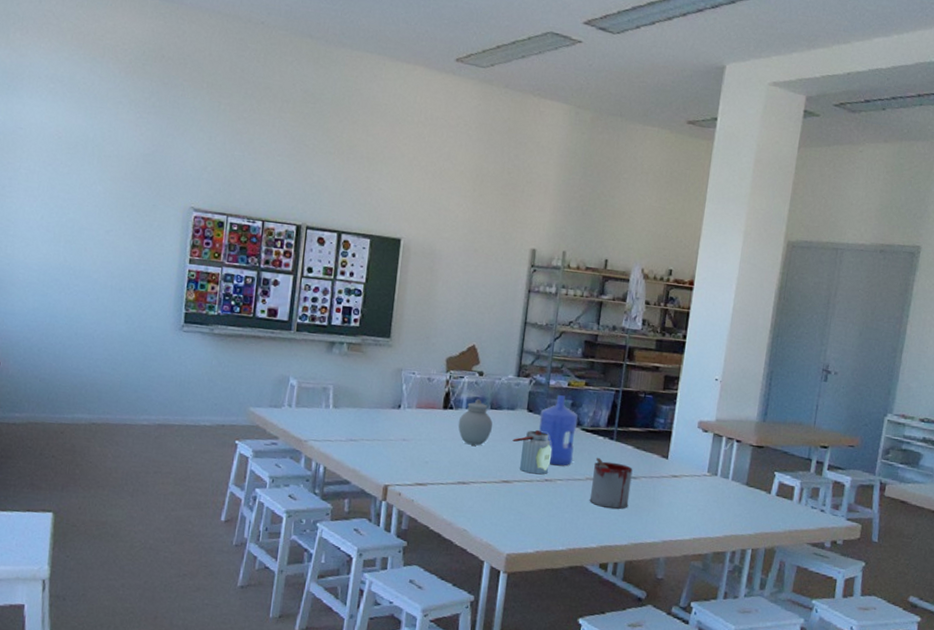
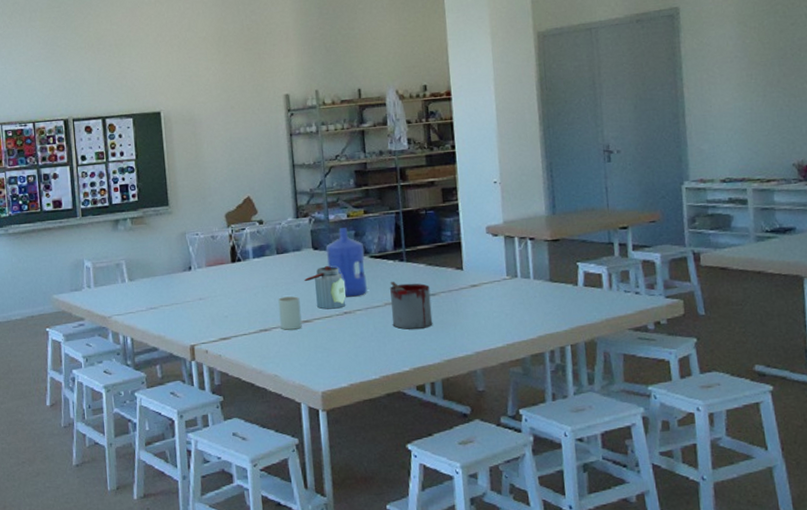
jar: present [458,399,493,446] -> none [248,247,283,292]
cup: none [479,453,504,488] -> present [278,296,302,330]

